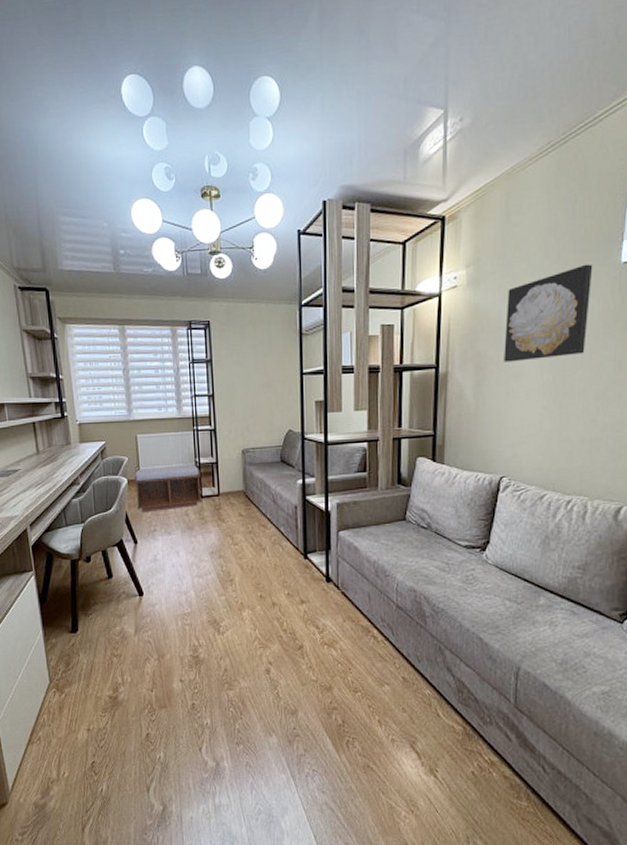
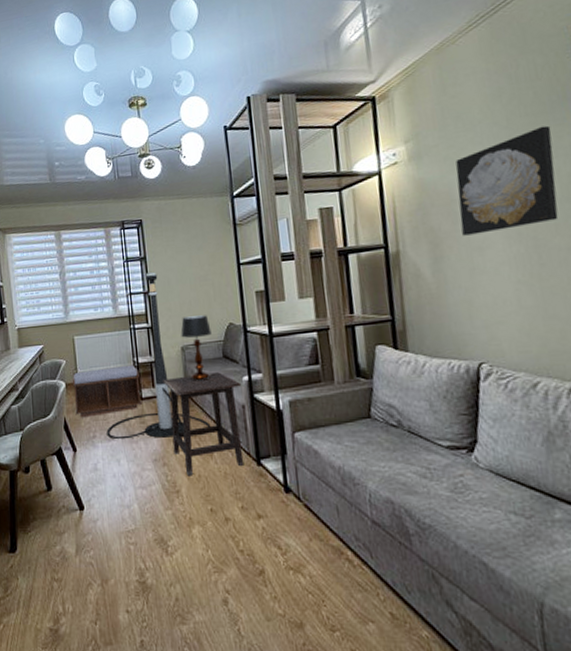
floor lamp: none [167,376,265,534] -> present [106,272,211,440]
side table: none [223,475,296,567] -> present [163,372,244,476]
table lamp: none [242,421,272,482] -> present [180,315,212,381]

